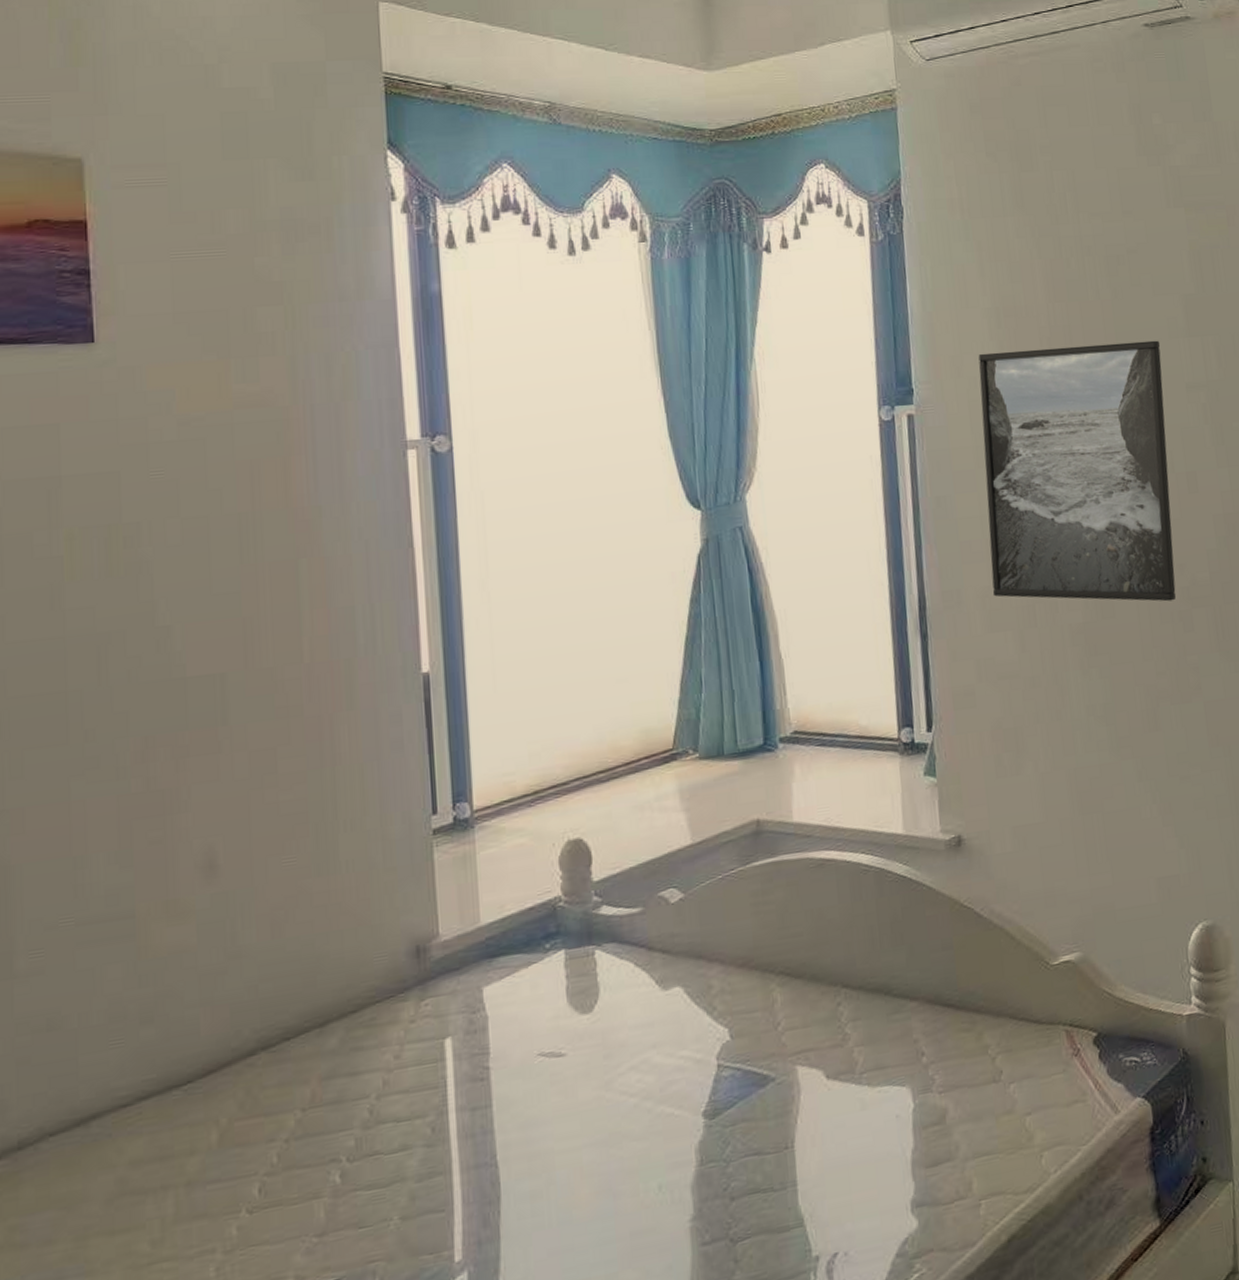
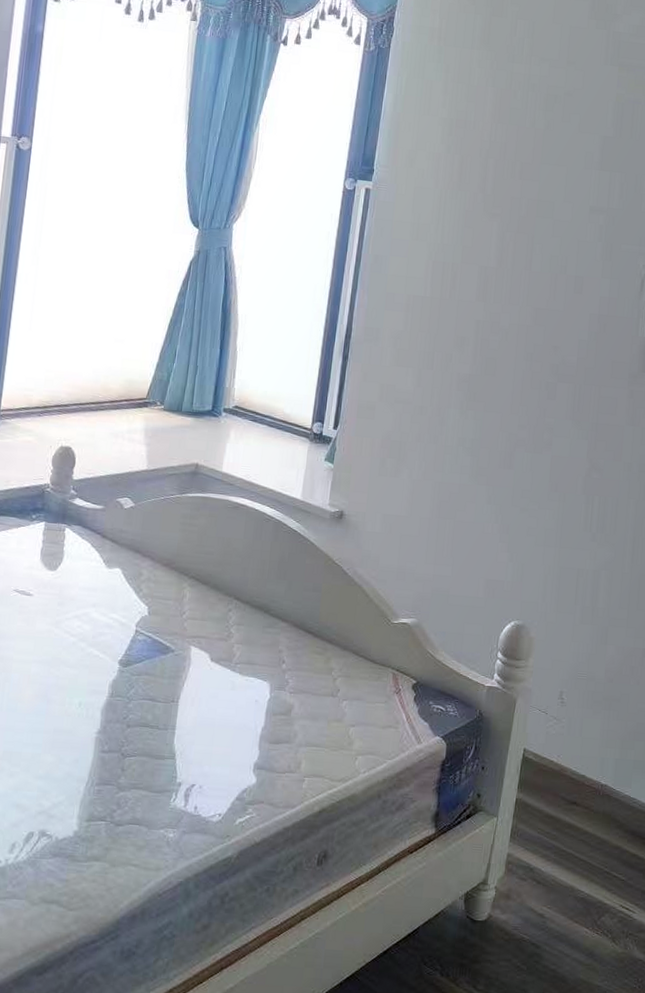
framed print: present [978,340,1176,602] -> none [403,152,576,373]

